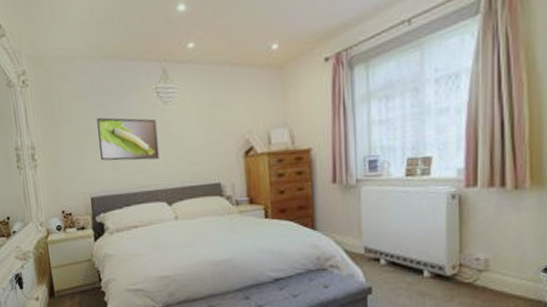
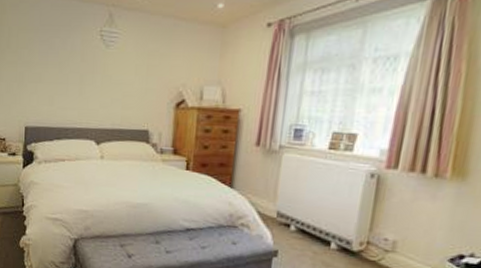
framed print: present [97,117,160,161] -> none [40,53,96,99]

